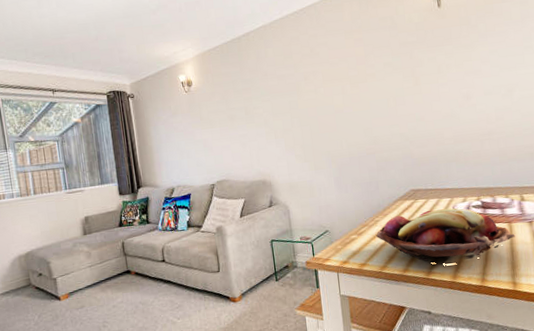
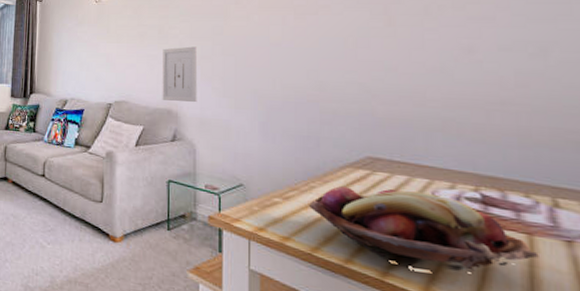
wall art: none [251,122,285,173] -> present [162,46,198,103]

